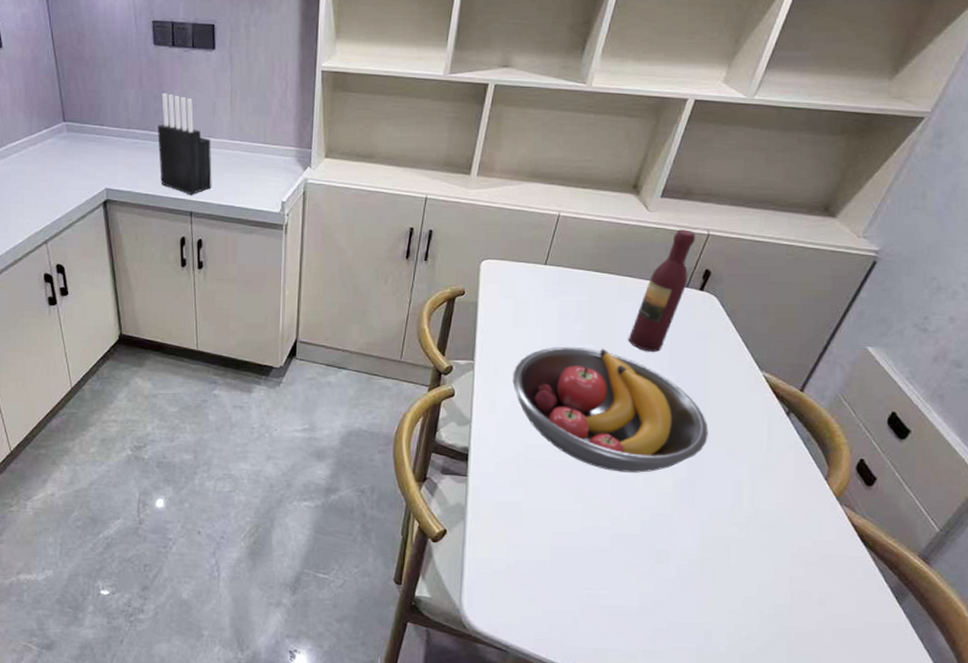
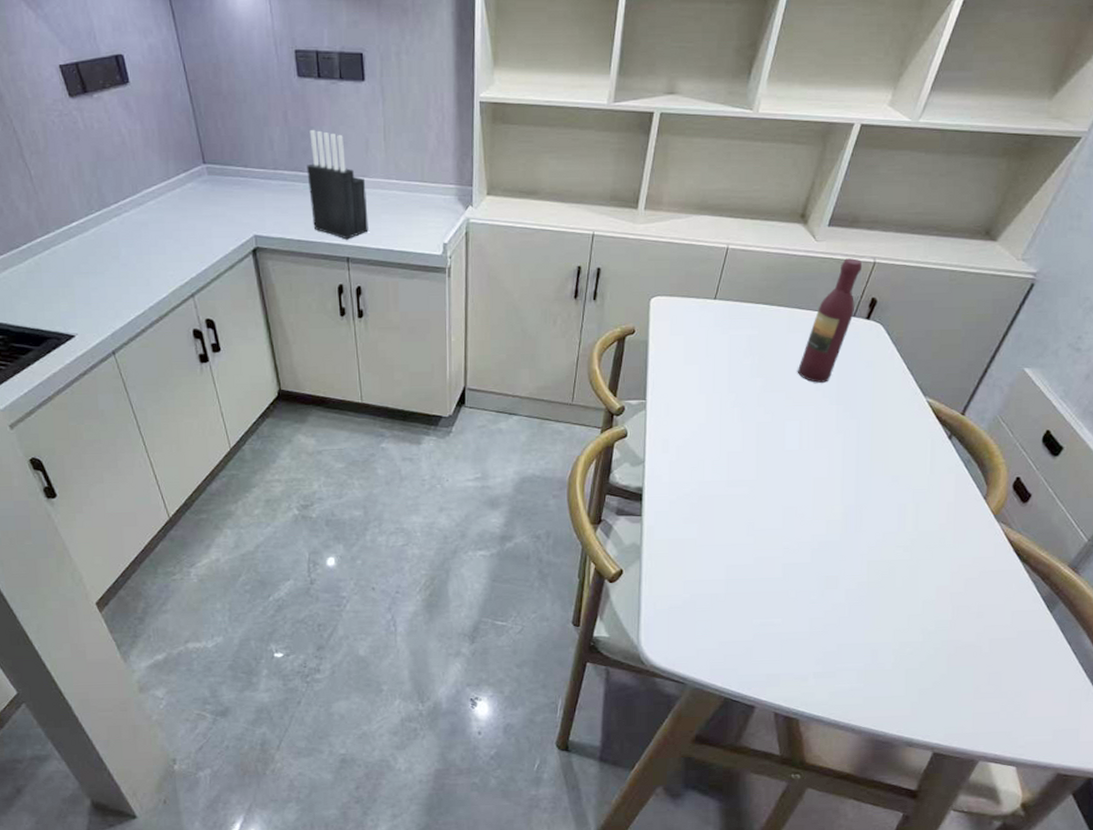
fruit bowl: present [512,346,709,473] -> none [684,381,875,503]

